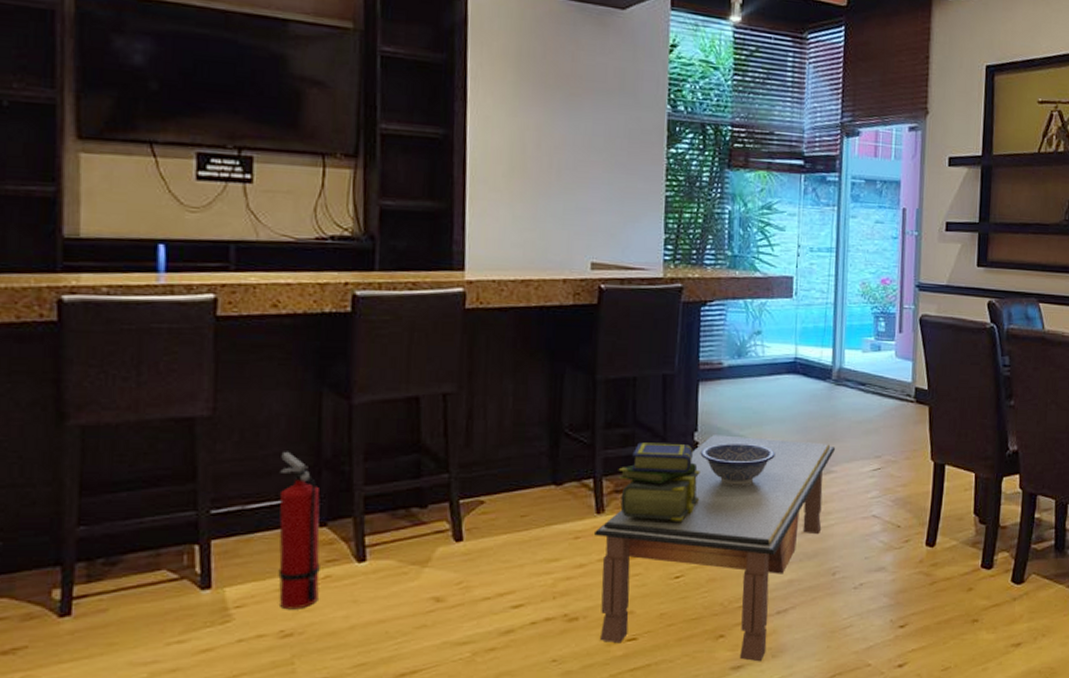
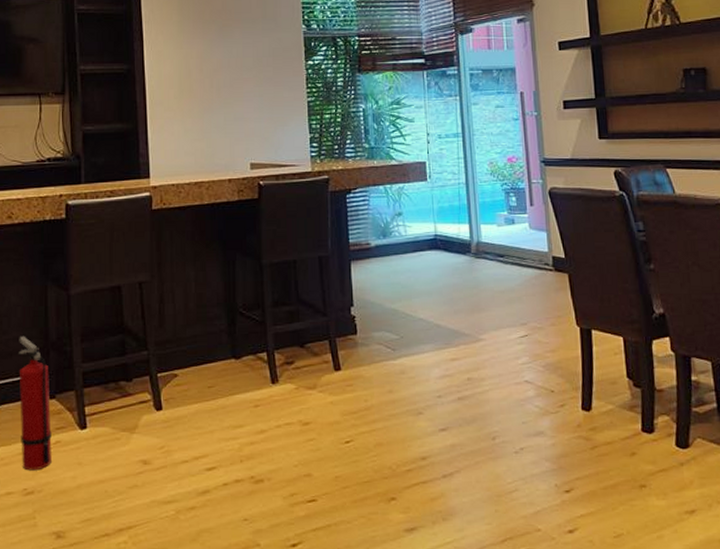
coffee table: present [593,435,835,662] -> none [270,309,481,525]
stack of books: present [618,442,700,521] -> none [287,318,360,389]
decorative bowl: present [700,442,775,485] -> none [357,315,426,355]

